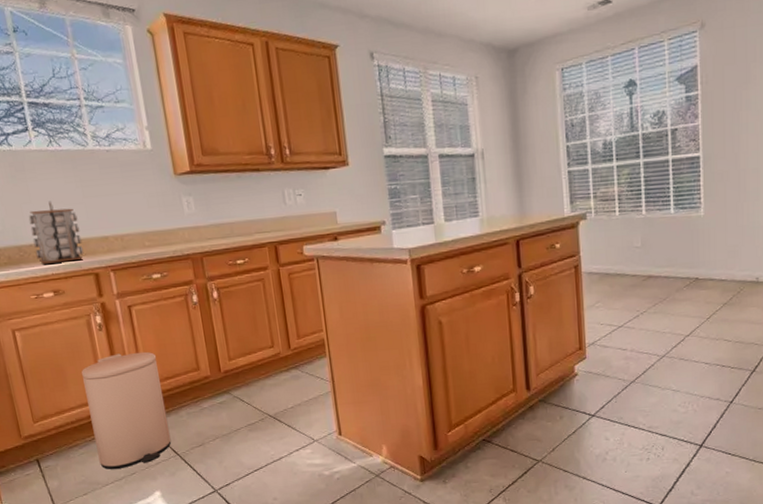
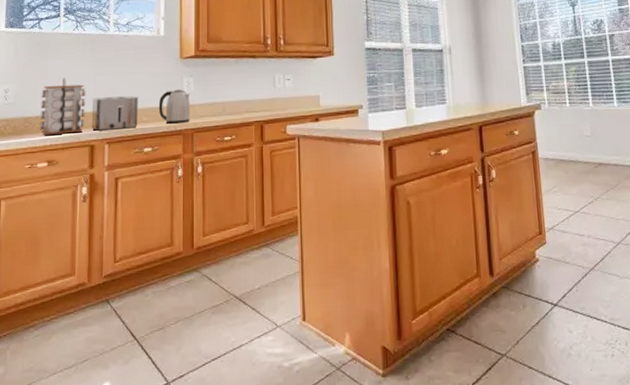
pedal bin: present [81,351,171,469] -> none [53,224,133,355]
toaster: none [85,219,141,259] -> present [91,96,138,132]
kettle: none [159,210,197,249] -> present [158,89,190,125]

